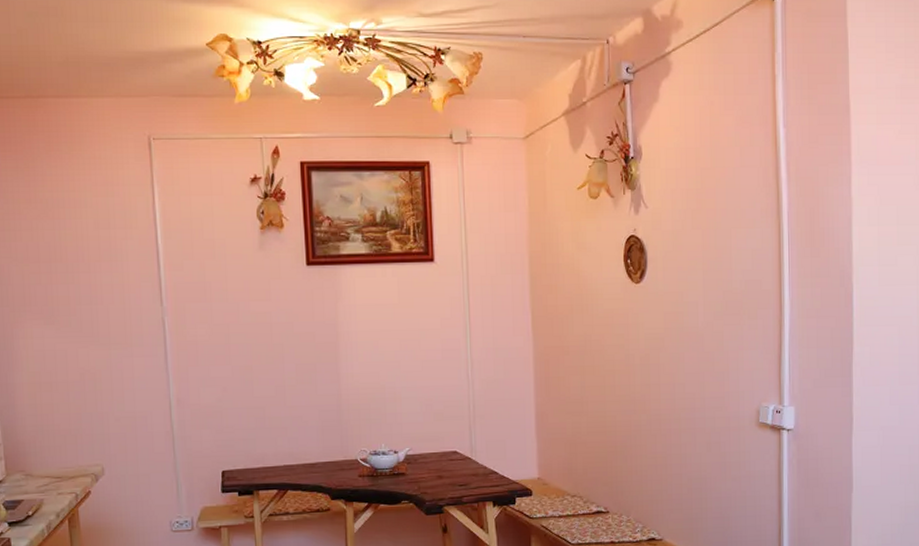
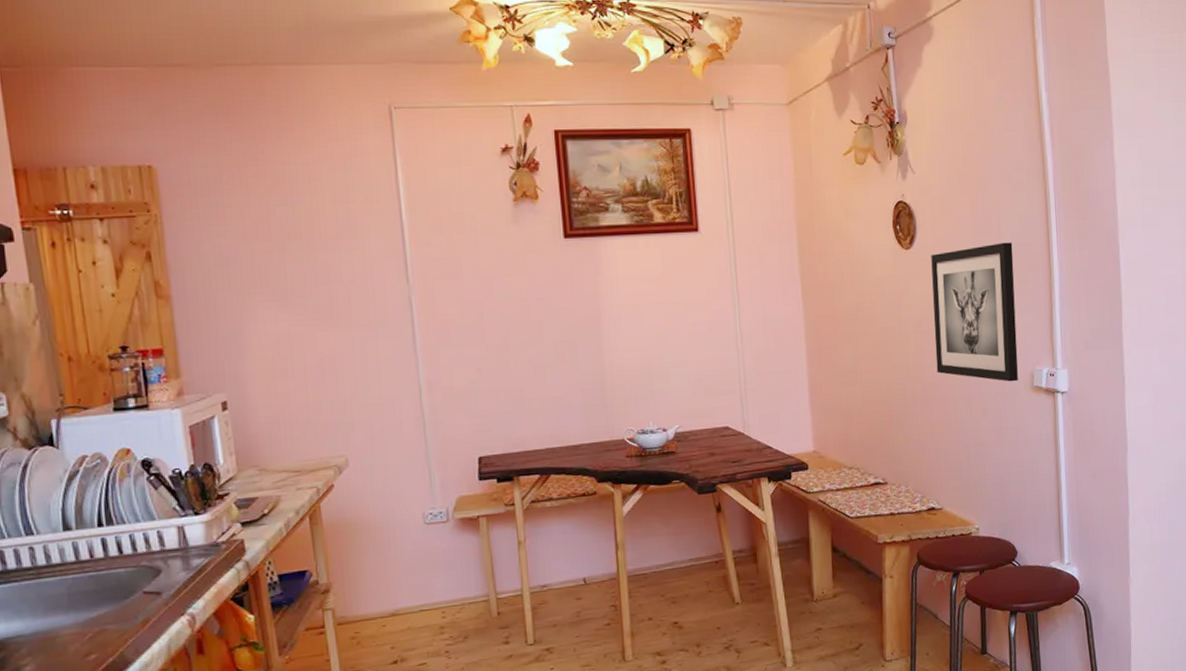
wall art: none [660,278,745,417] -> present [931,242,1019,382]

